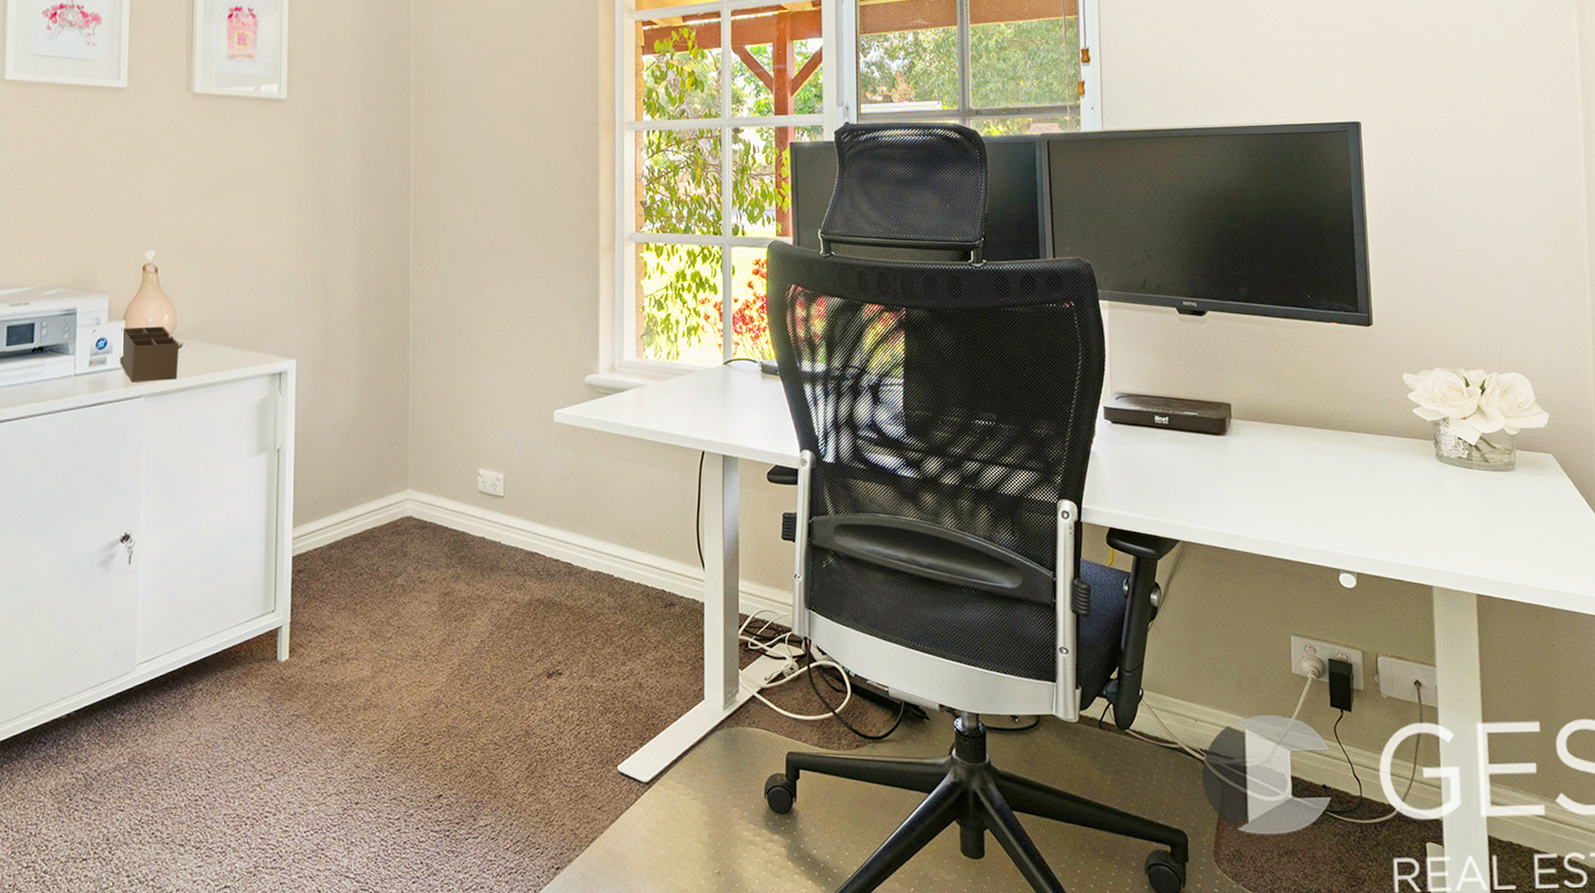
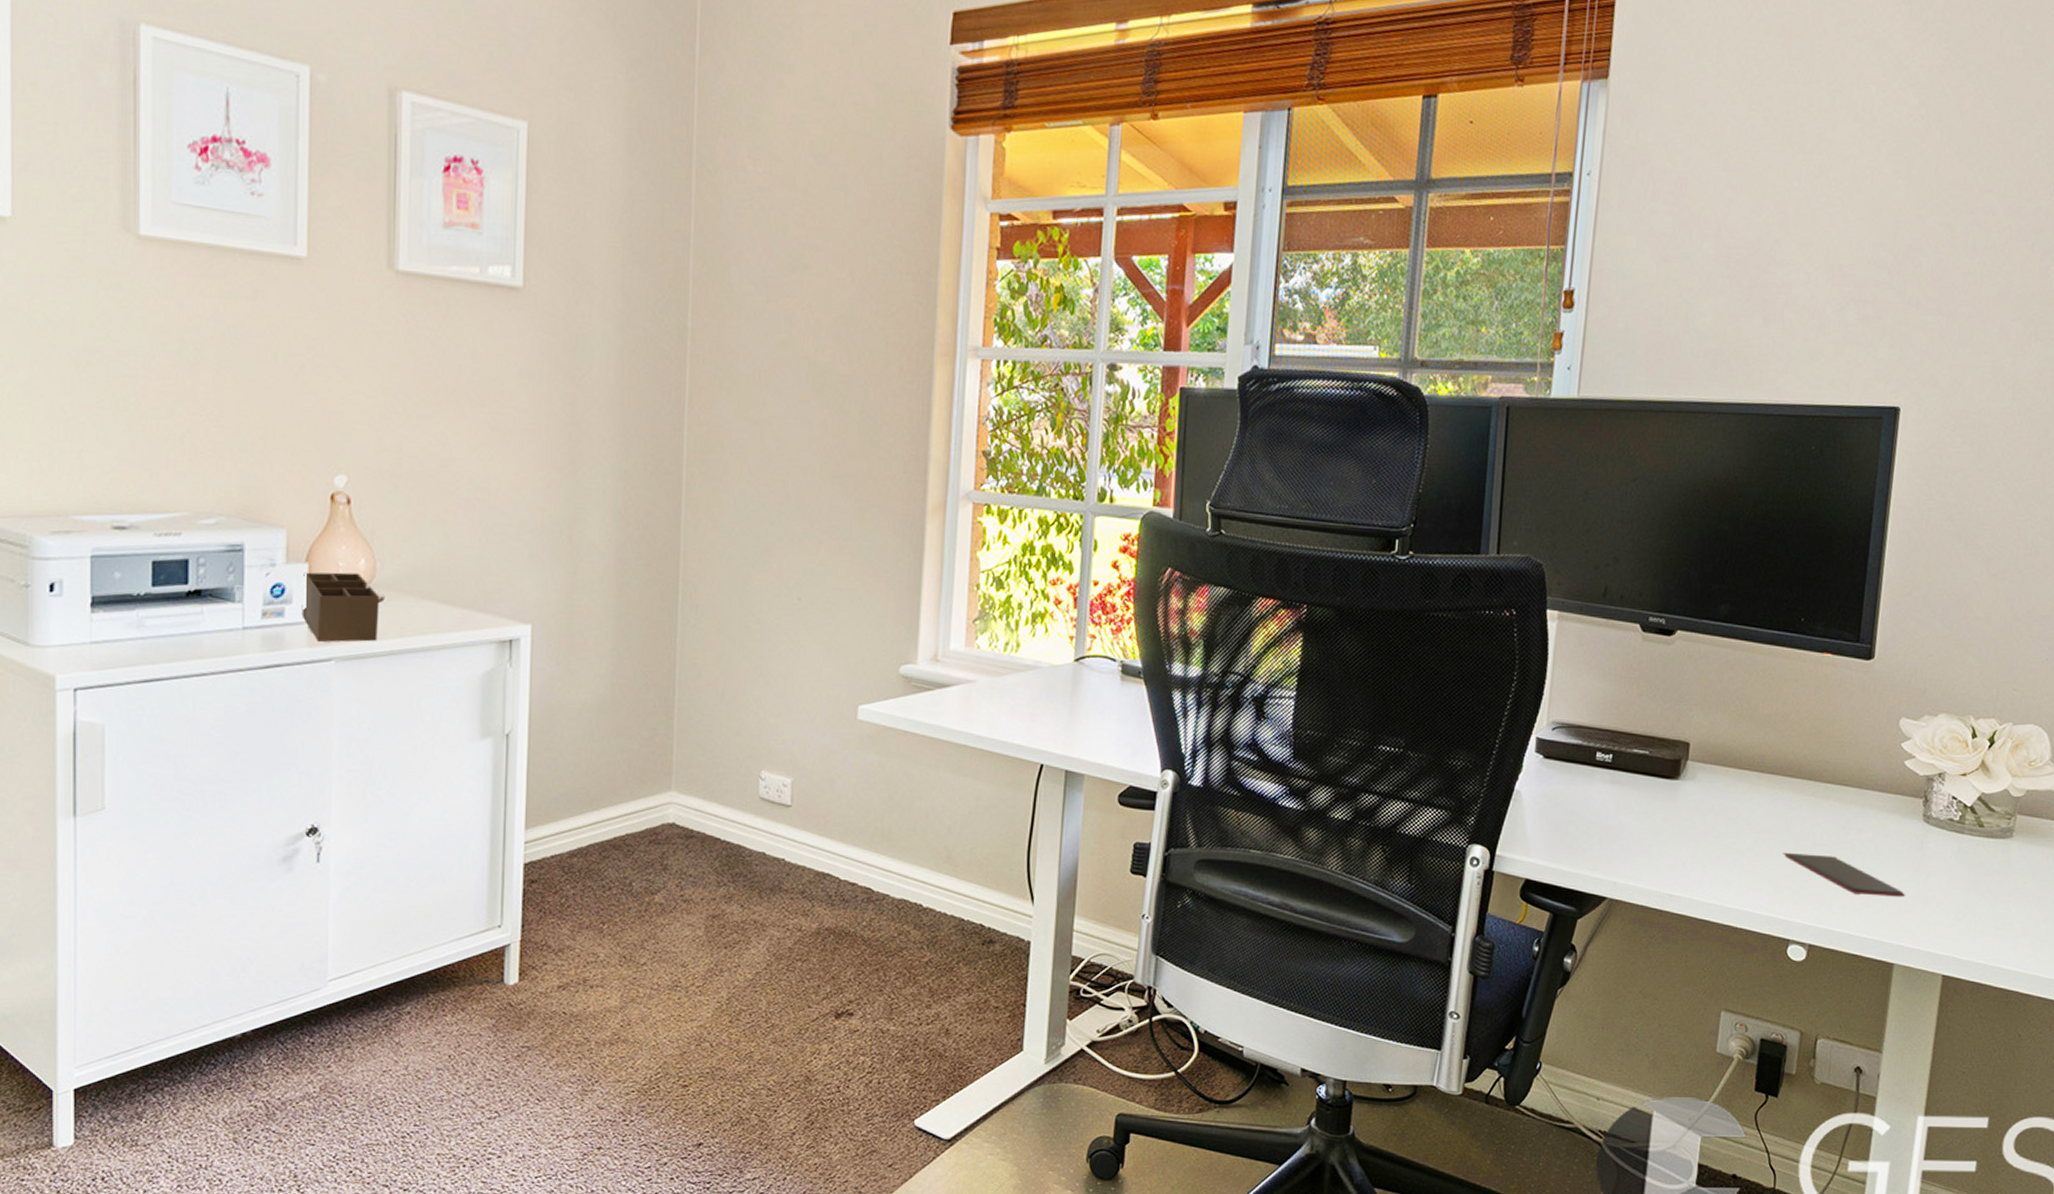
smartphone: none [1322,493,1433,527] -> present [1783,853,1906,897]

